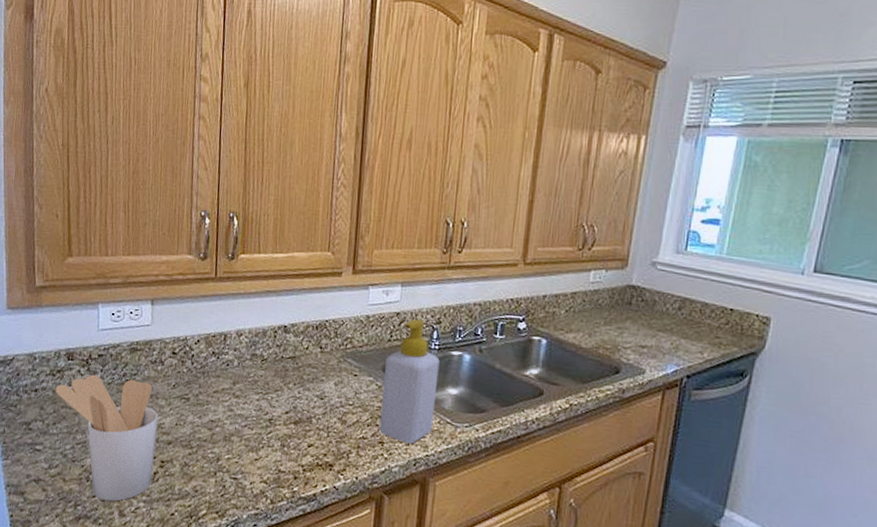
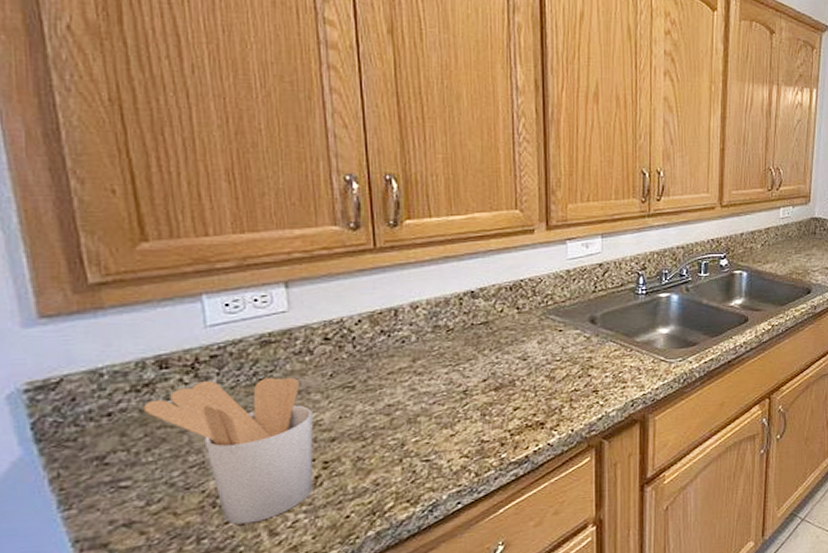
soap bottle: present [379,319,440,445] -> none [591,268,648,388]

